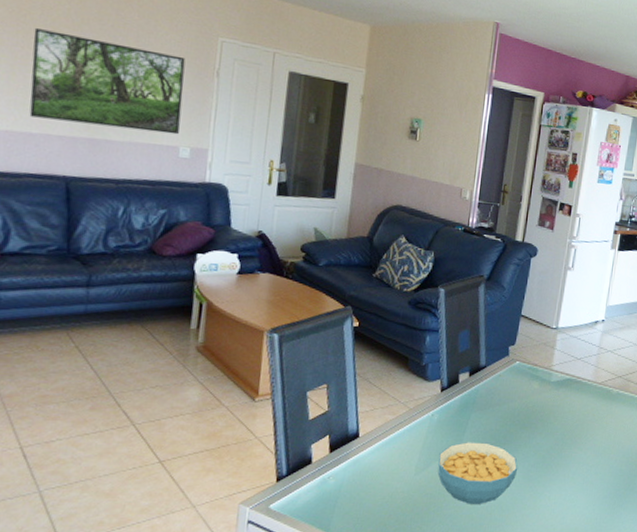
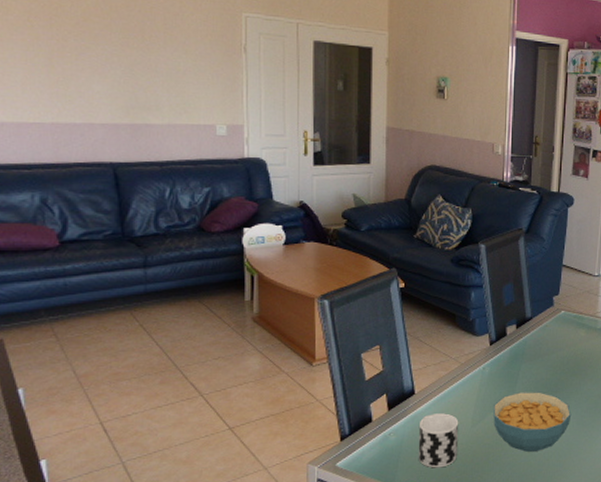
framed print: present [29,28,186,135] -> none [67,20,214,113]
cup: none [356,459,402,516] -> present [418,413,459,468]

